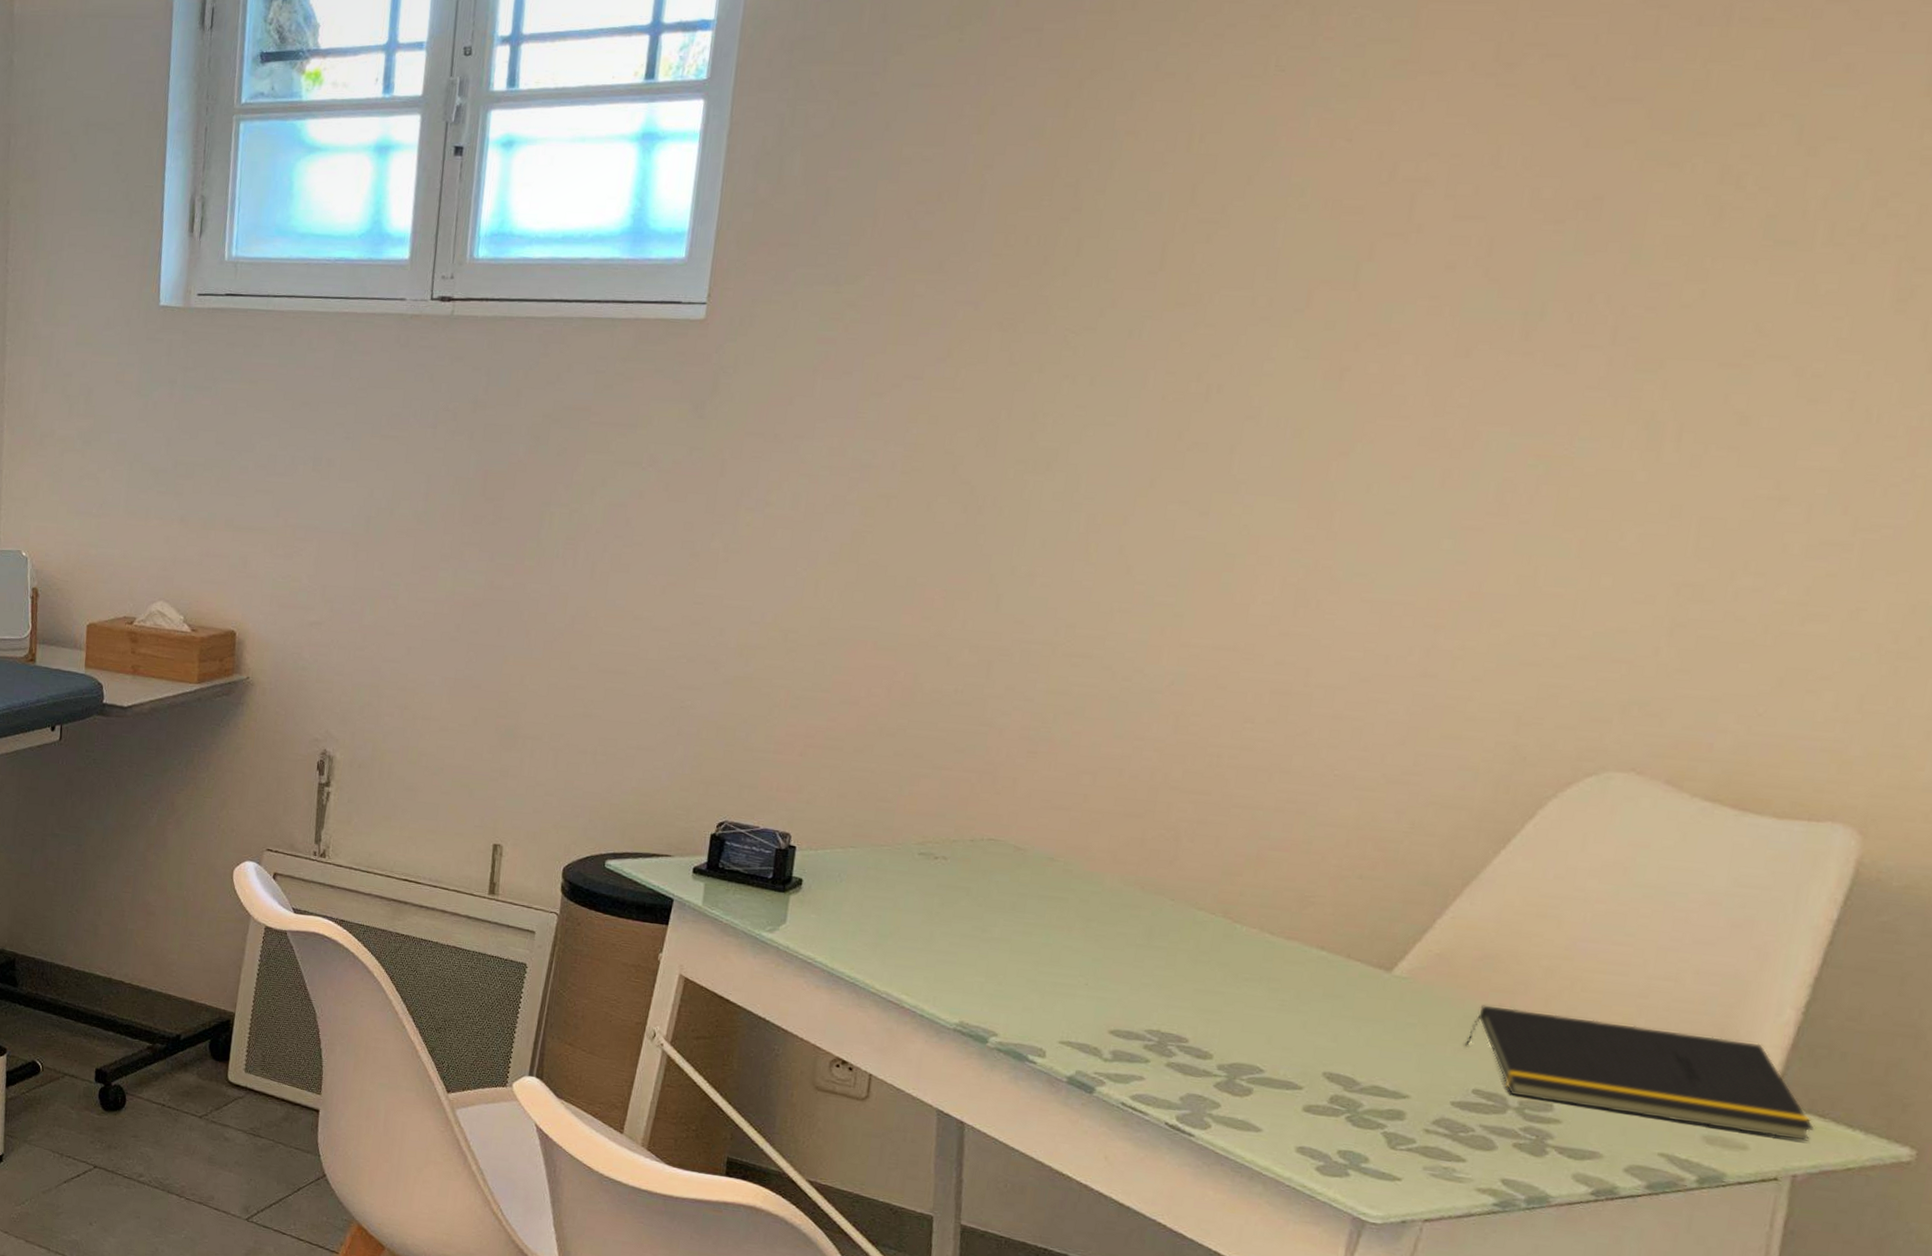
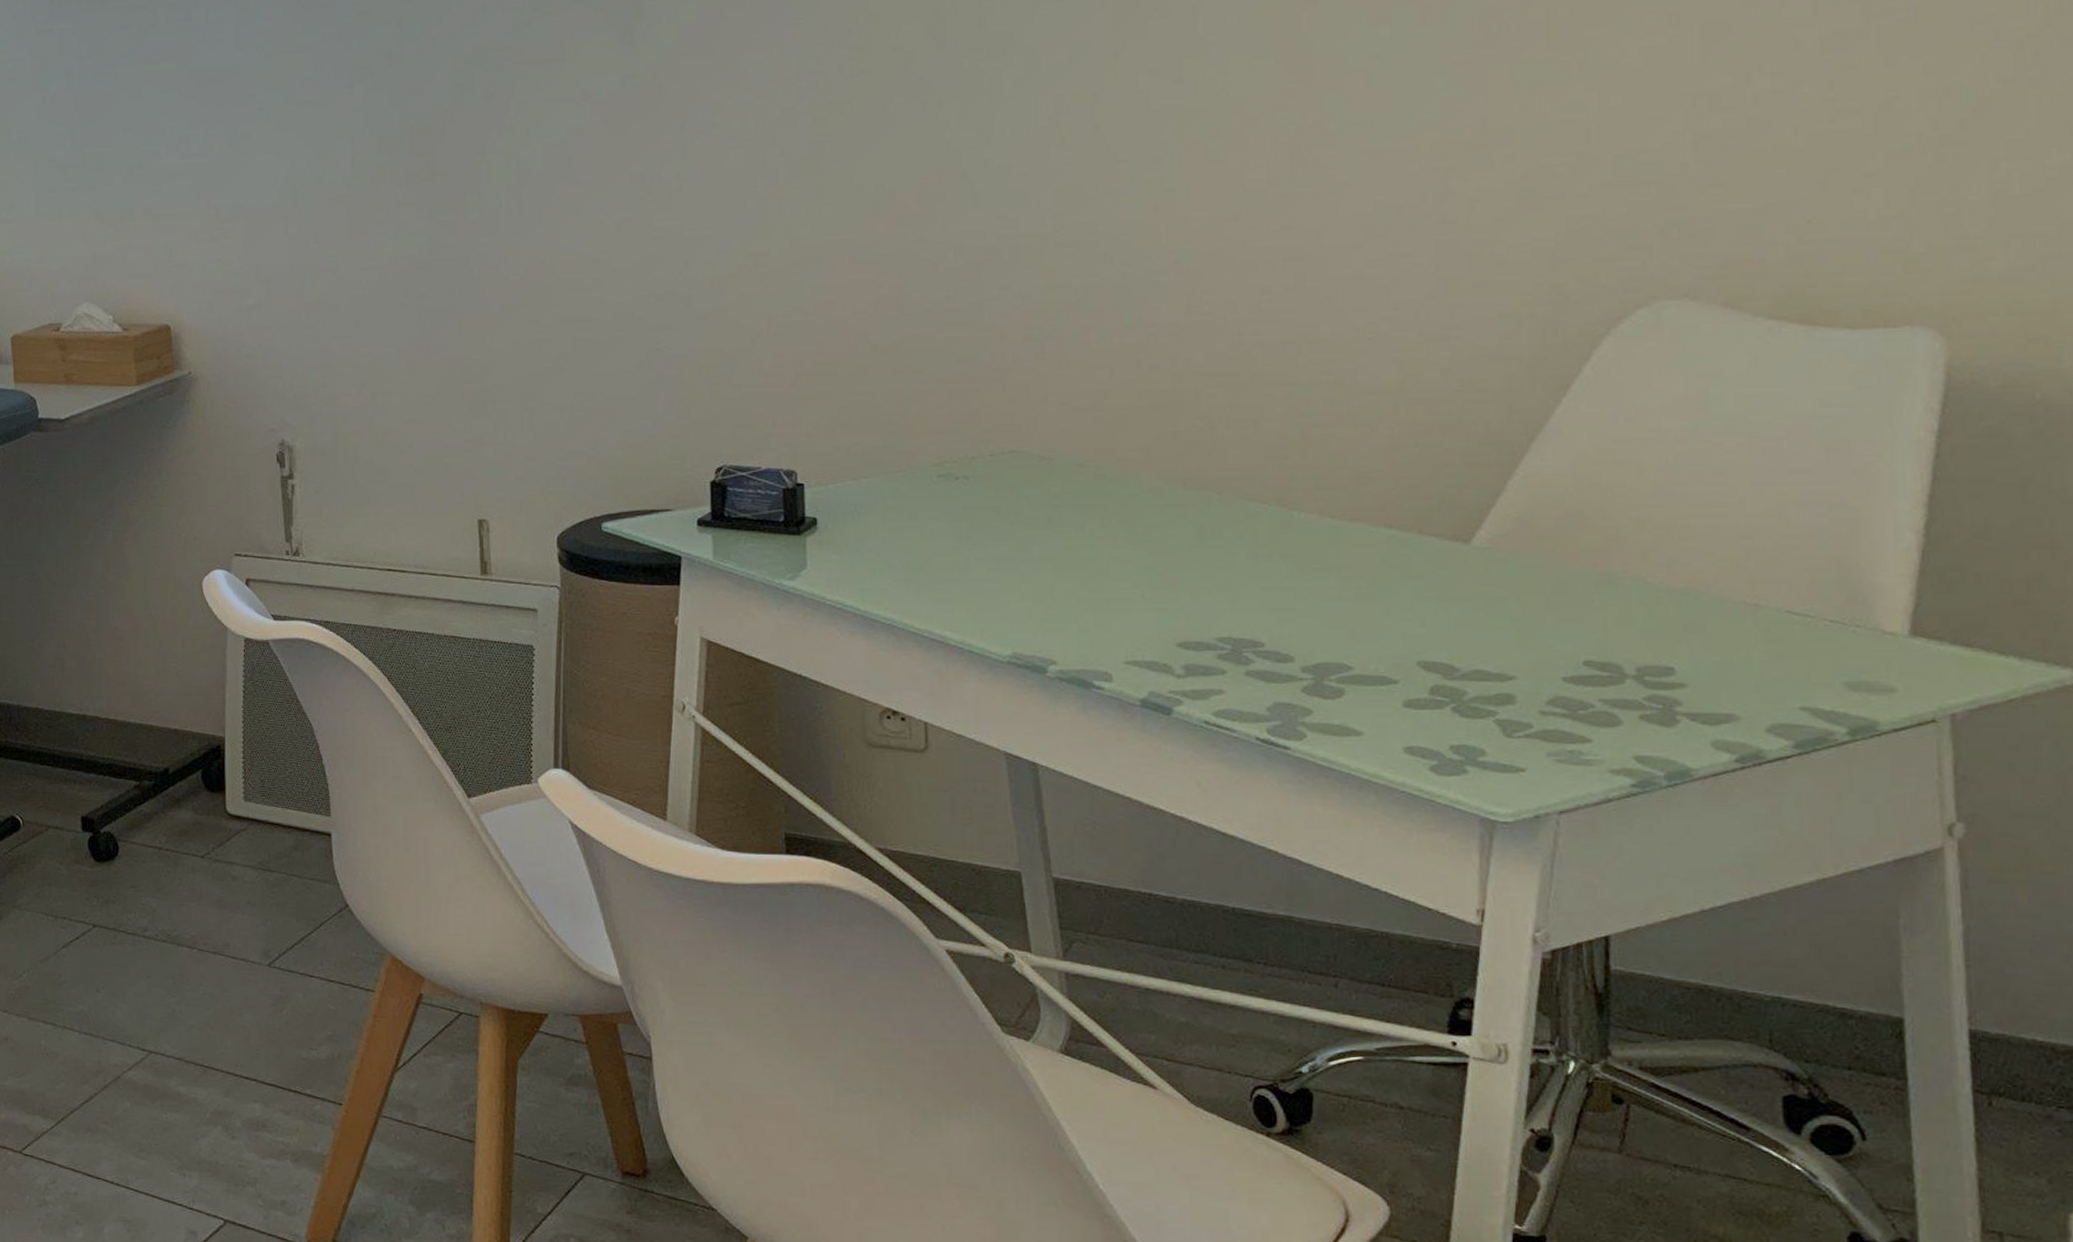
notepad: present [1464,1005,1815,1141] -> none [1564,567,1964,675]

